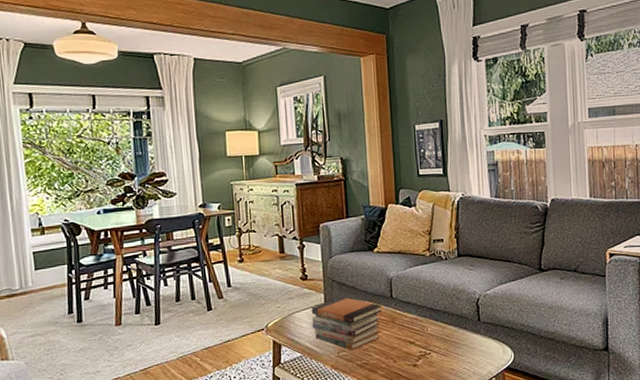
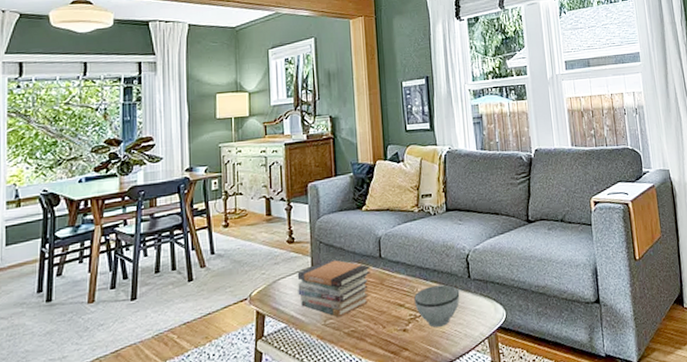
bowl: none [424,326,470,364] -> present [414,284,460,328]

